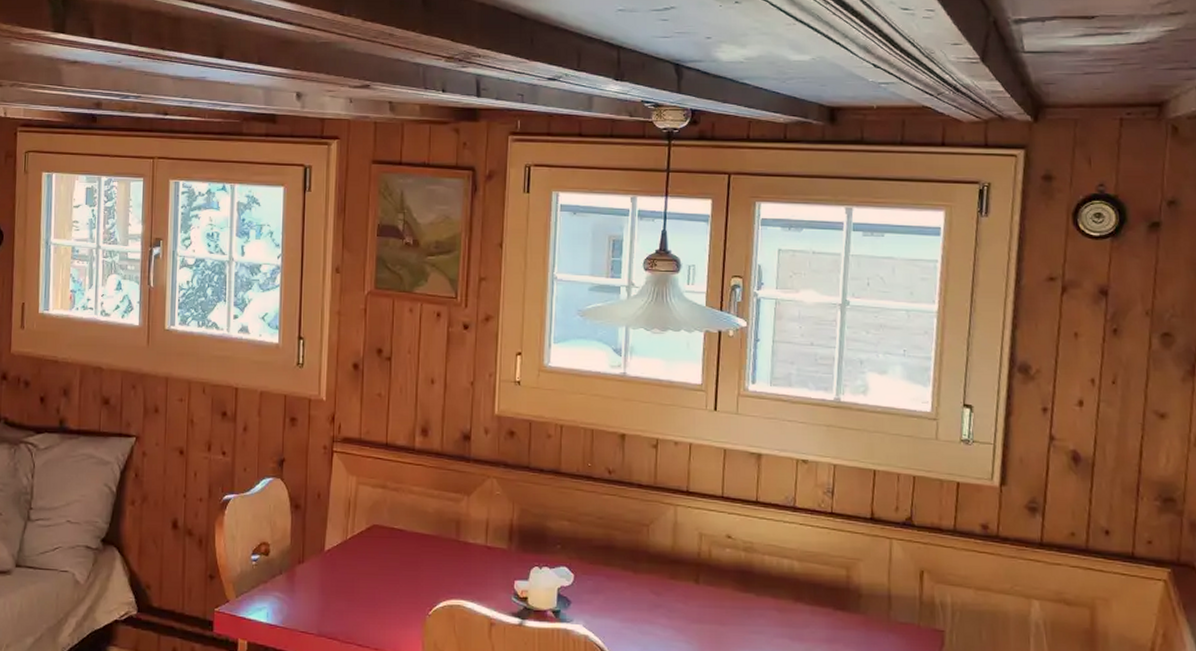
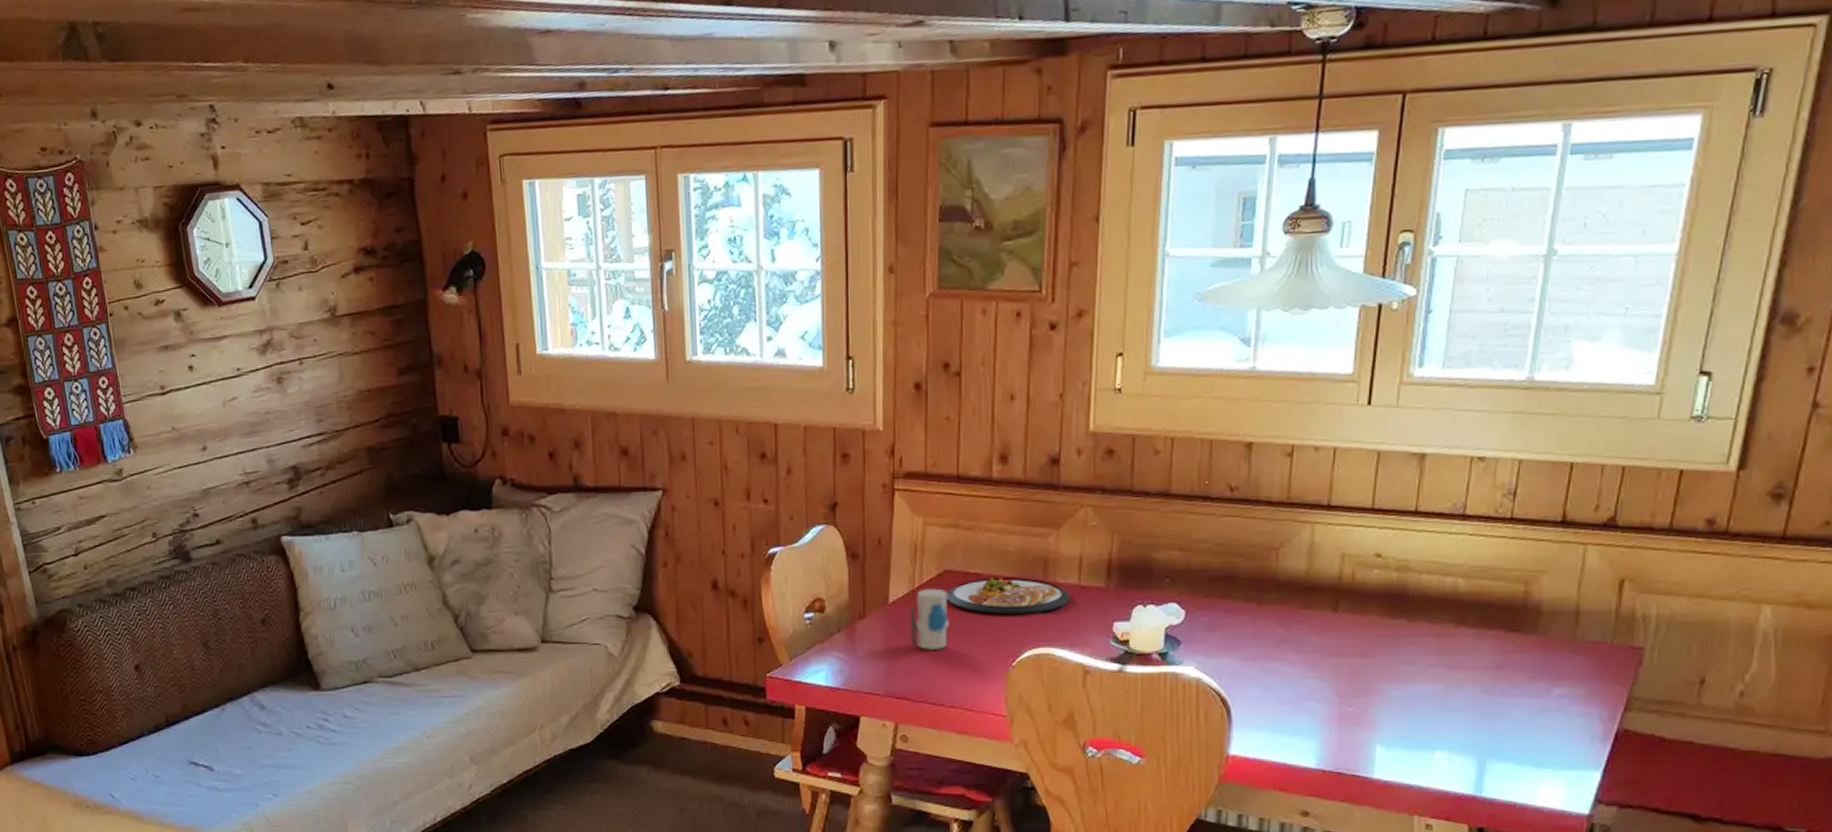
toy: none [342,540,376,597] -> present [910,588,949,651]
dish: none [373,534,478,569] -> present [945,577,1070,615]

